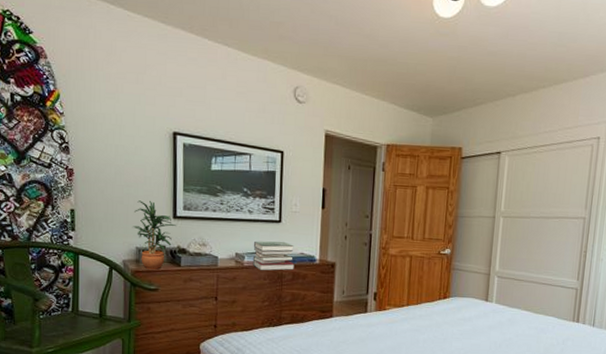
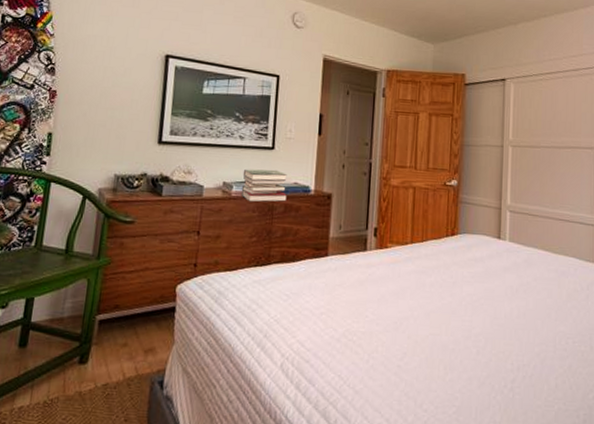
potted plant: present [133,200,177,271] -> none [113,124,162,201]

